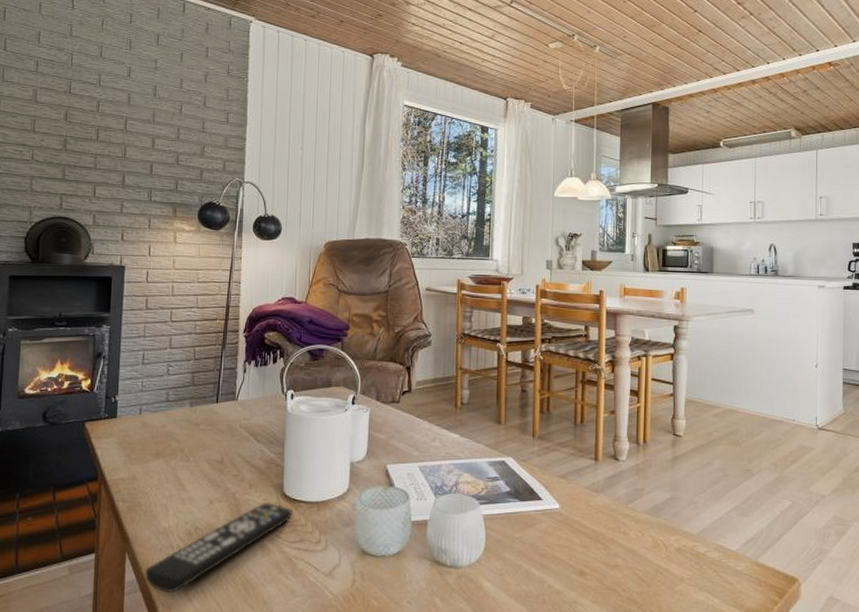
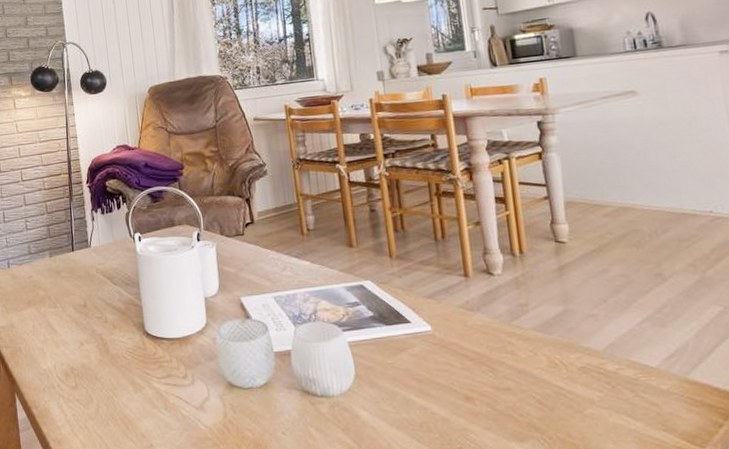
remote control: present [145,502,292,594] -> none [33,340,157,430]

